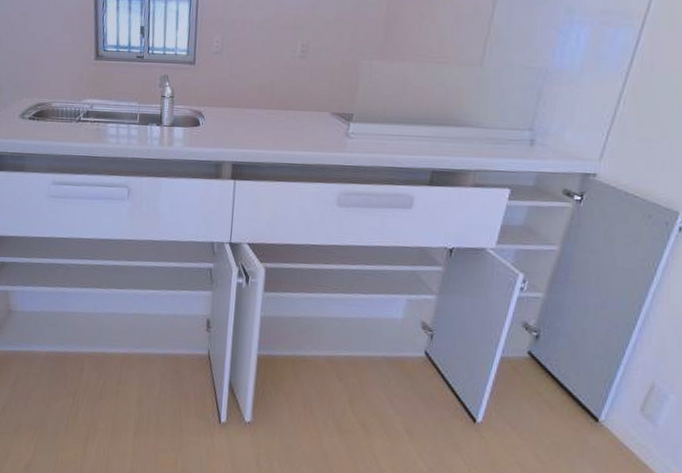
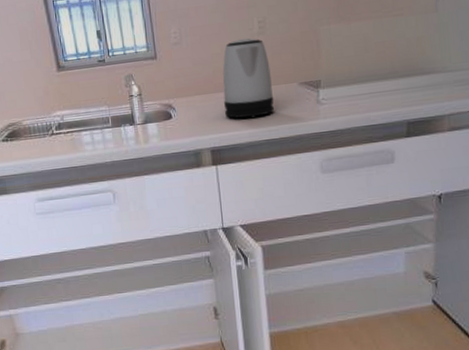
kettle: none [253,59,306,139] -> present [222,37,274,118]

